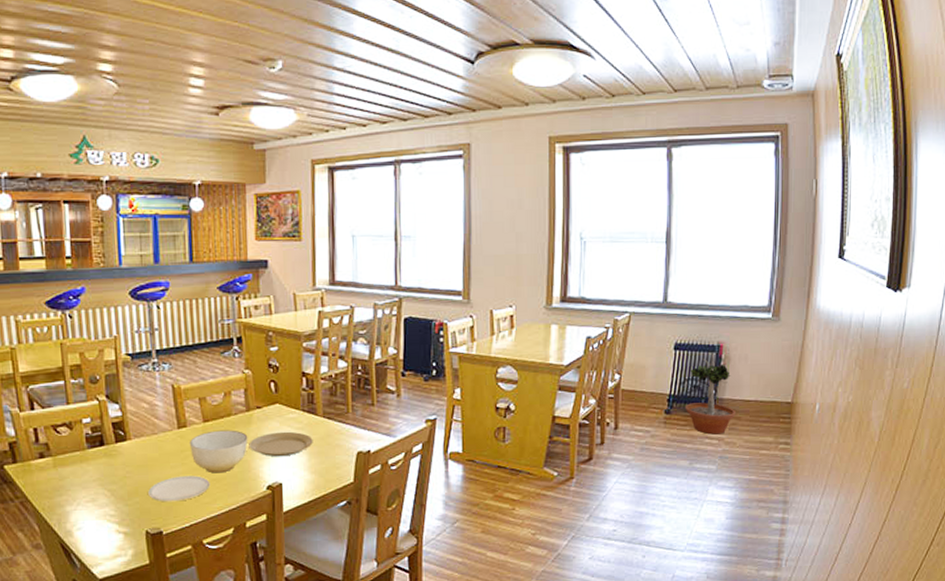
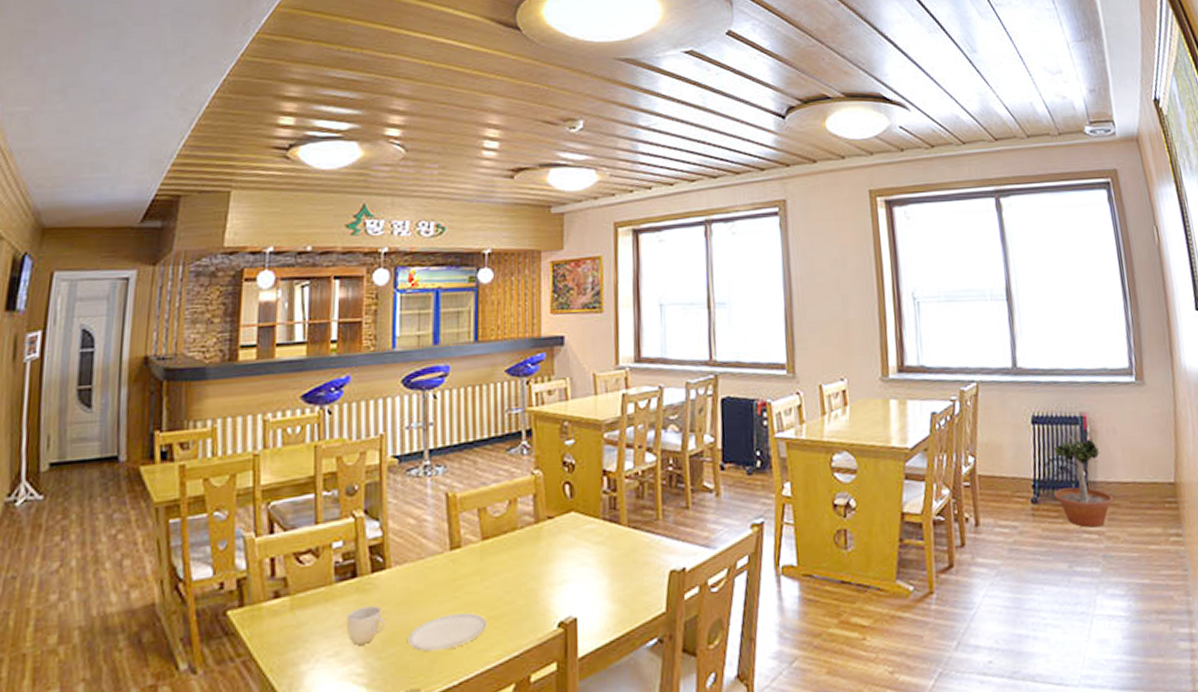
cup: none [98,467,130,494] -> present [346,605,385,645]
bowl: present [189,430,248,473] -> none [462,548,536,609]
plate: present [248,431,313,457] -> none [536,547,616,583]

